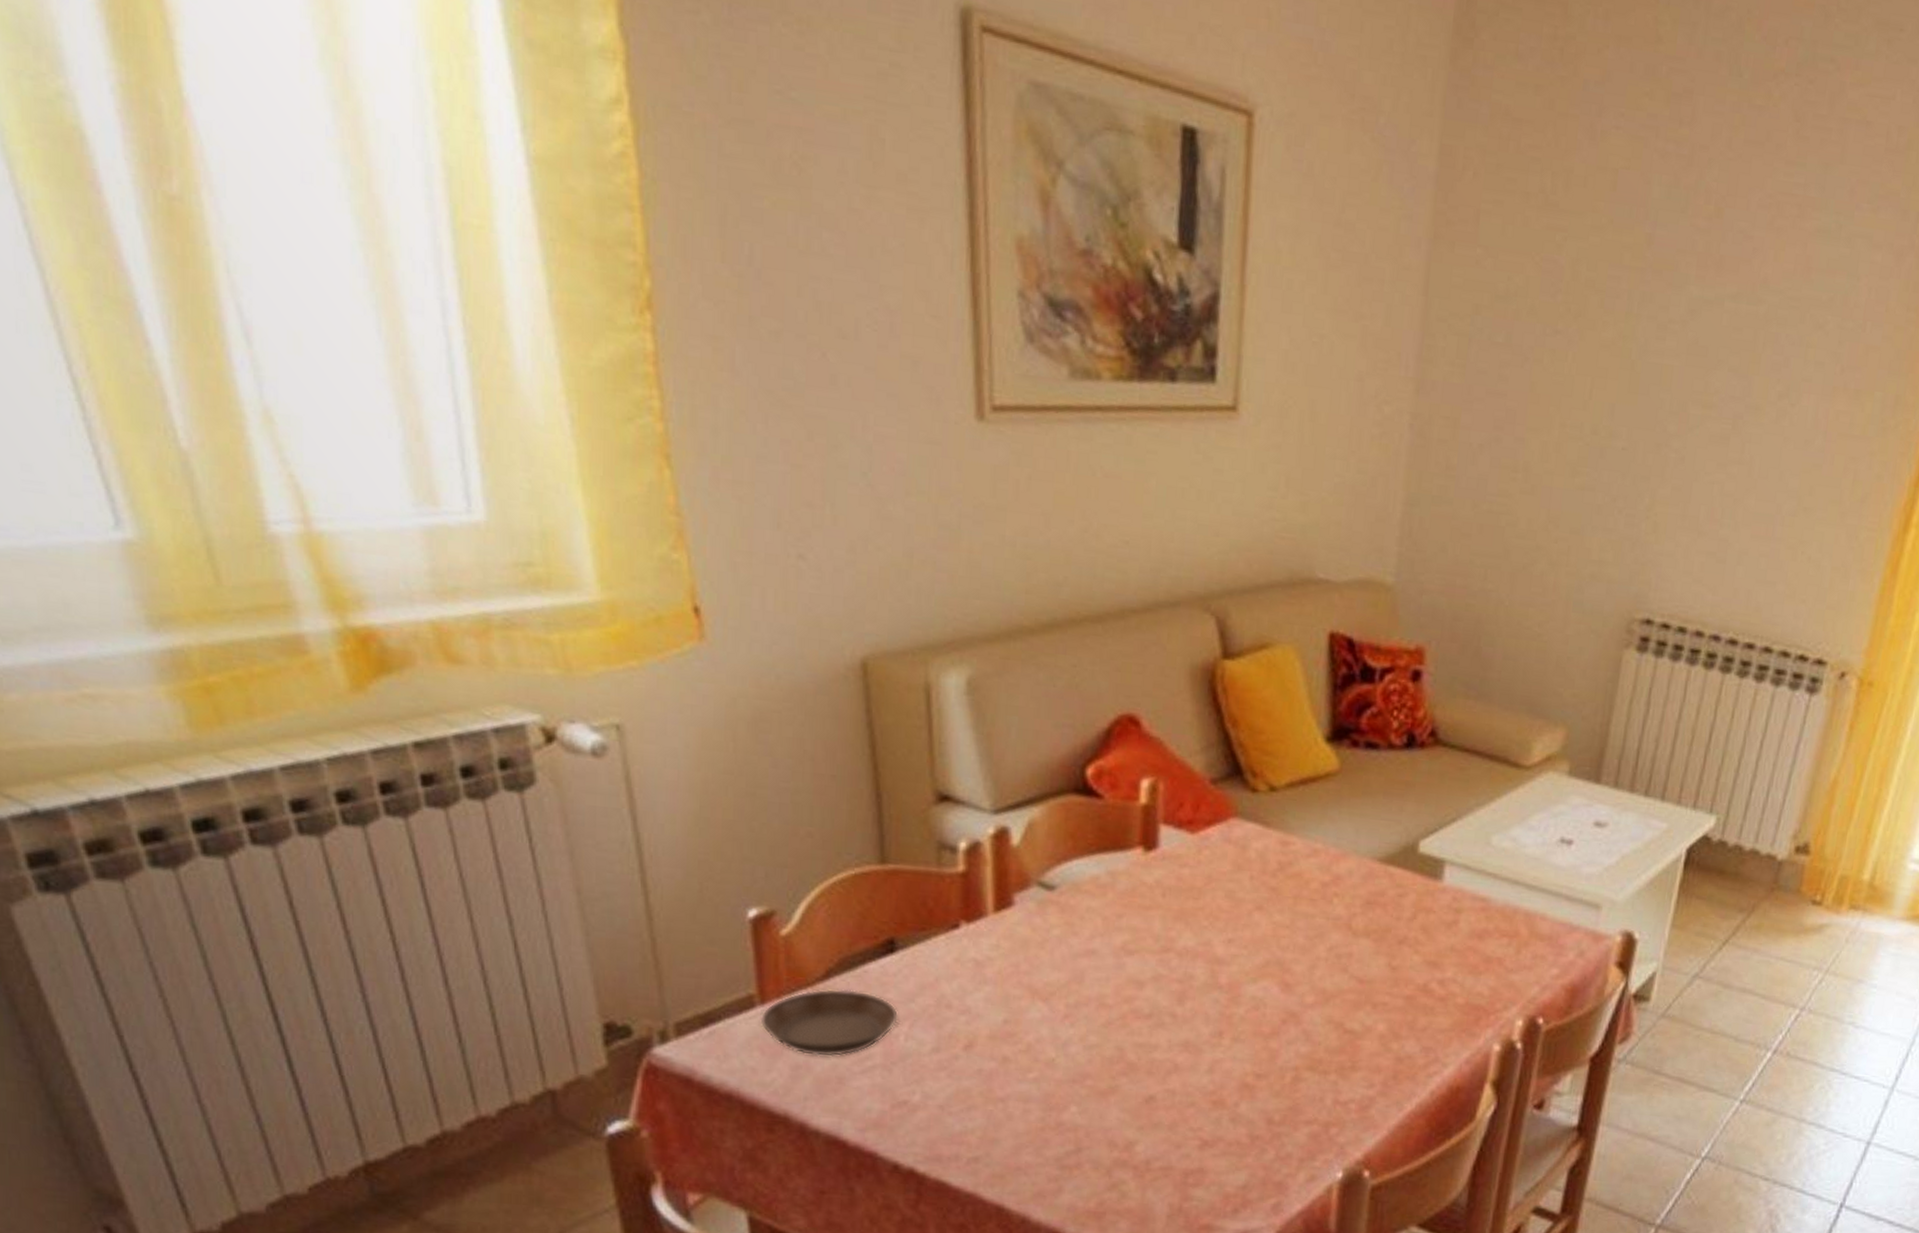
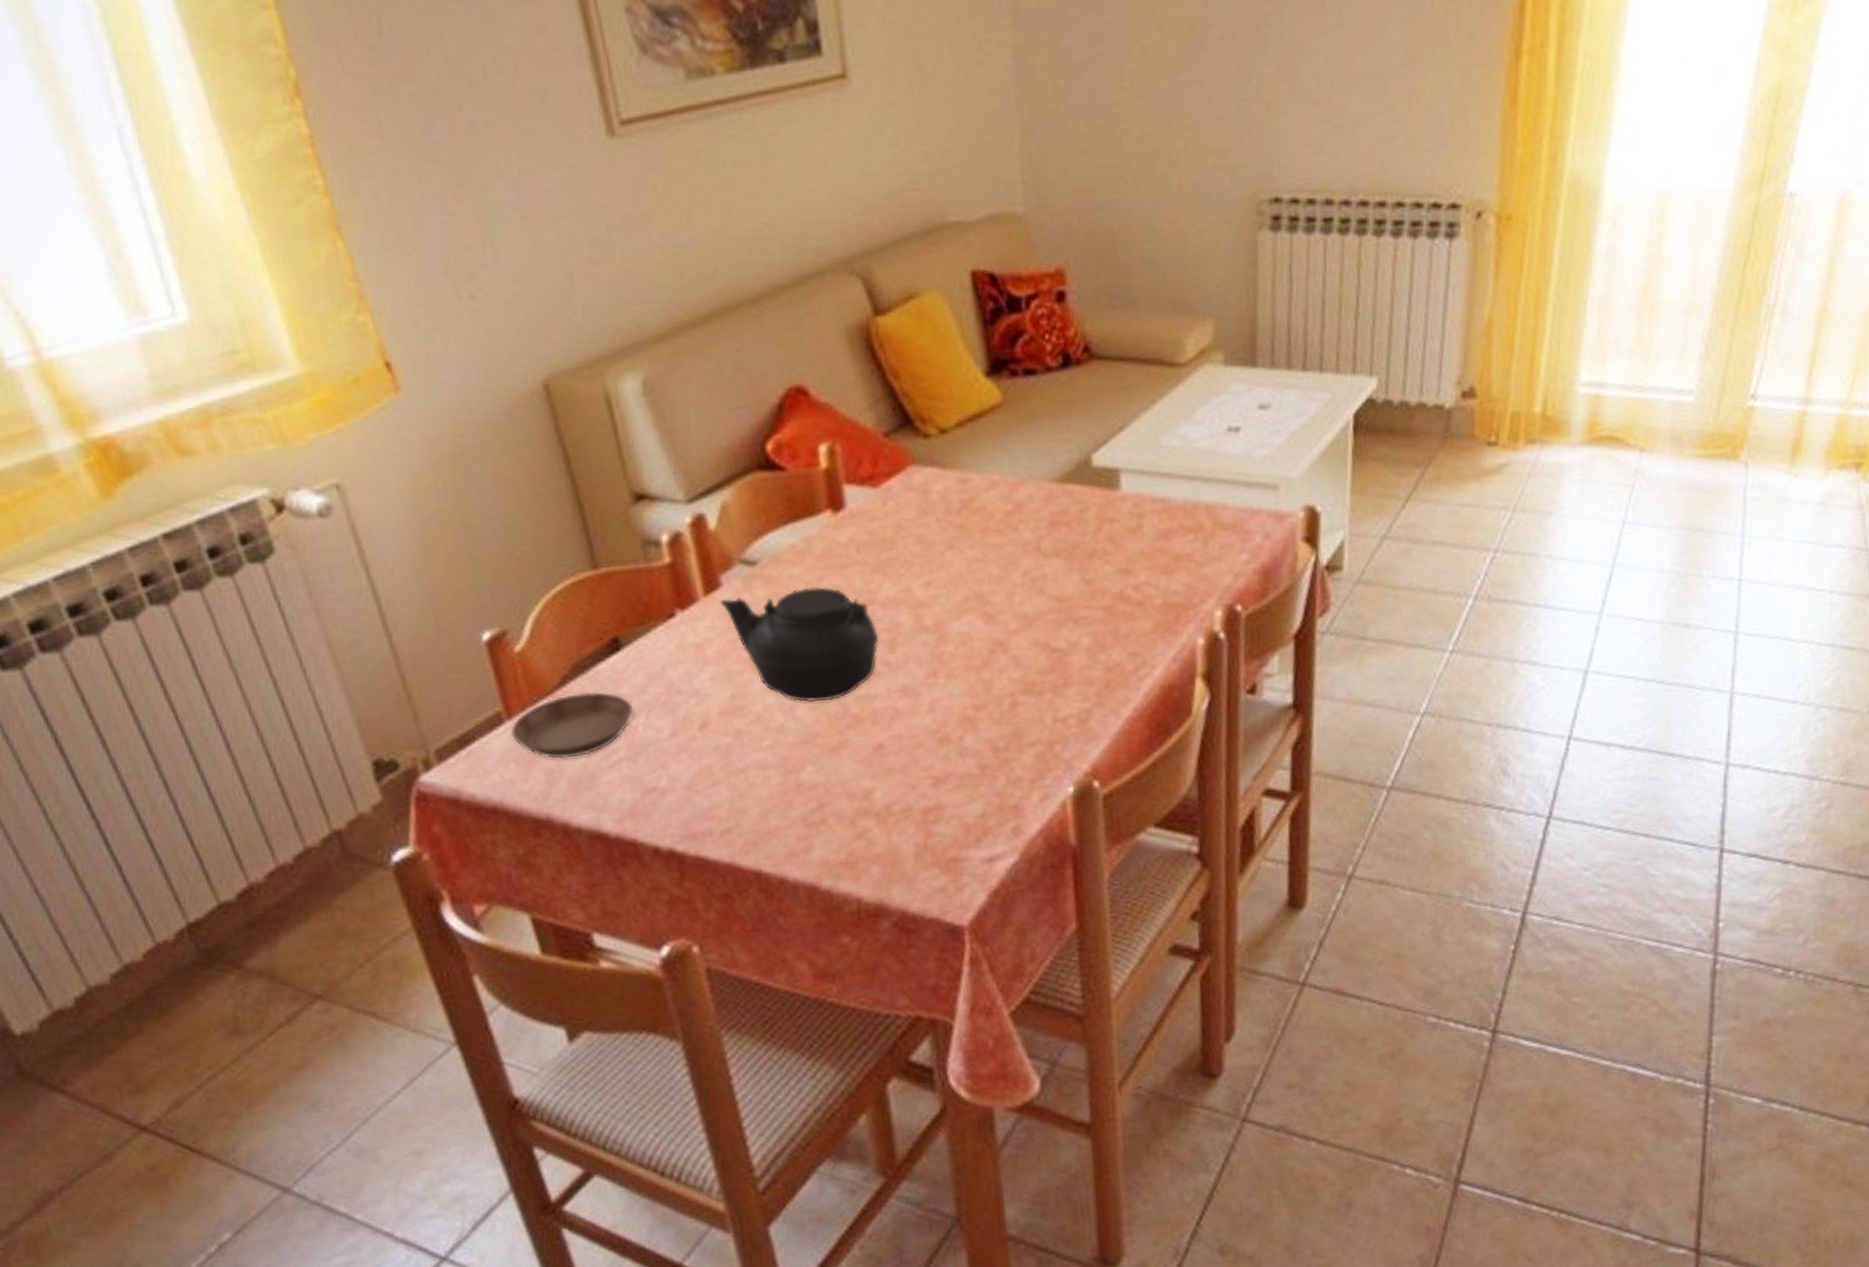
teapot: none [1009,919,1170,1043] -> present [720,587,880,703]

